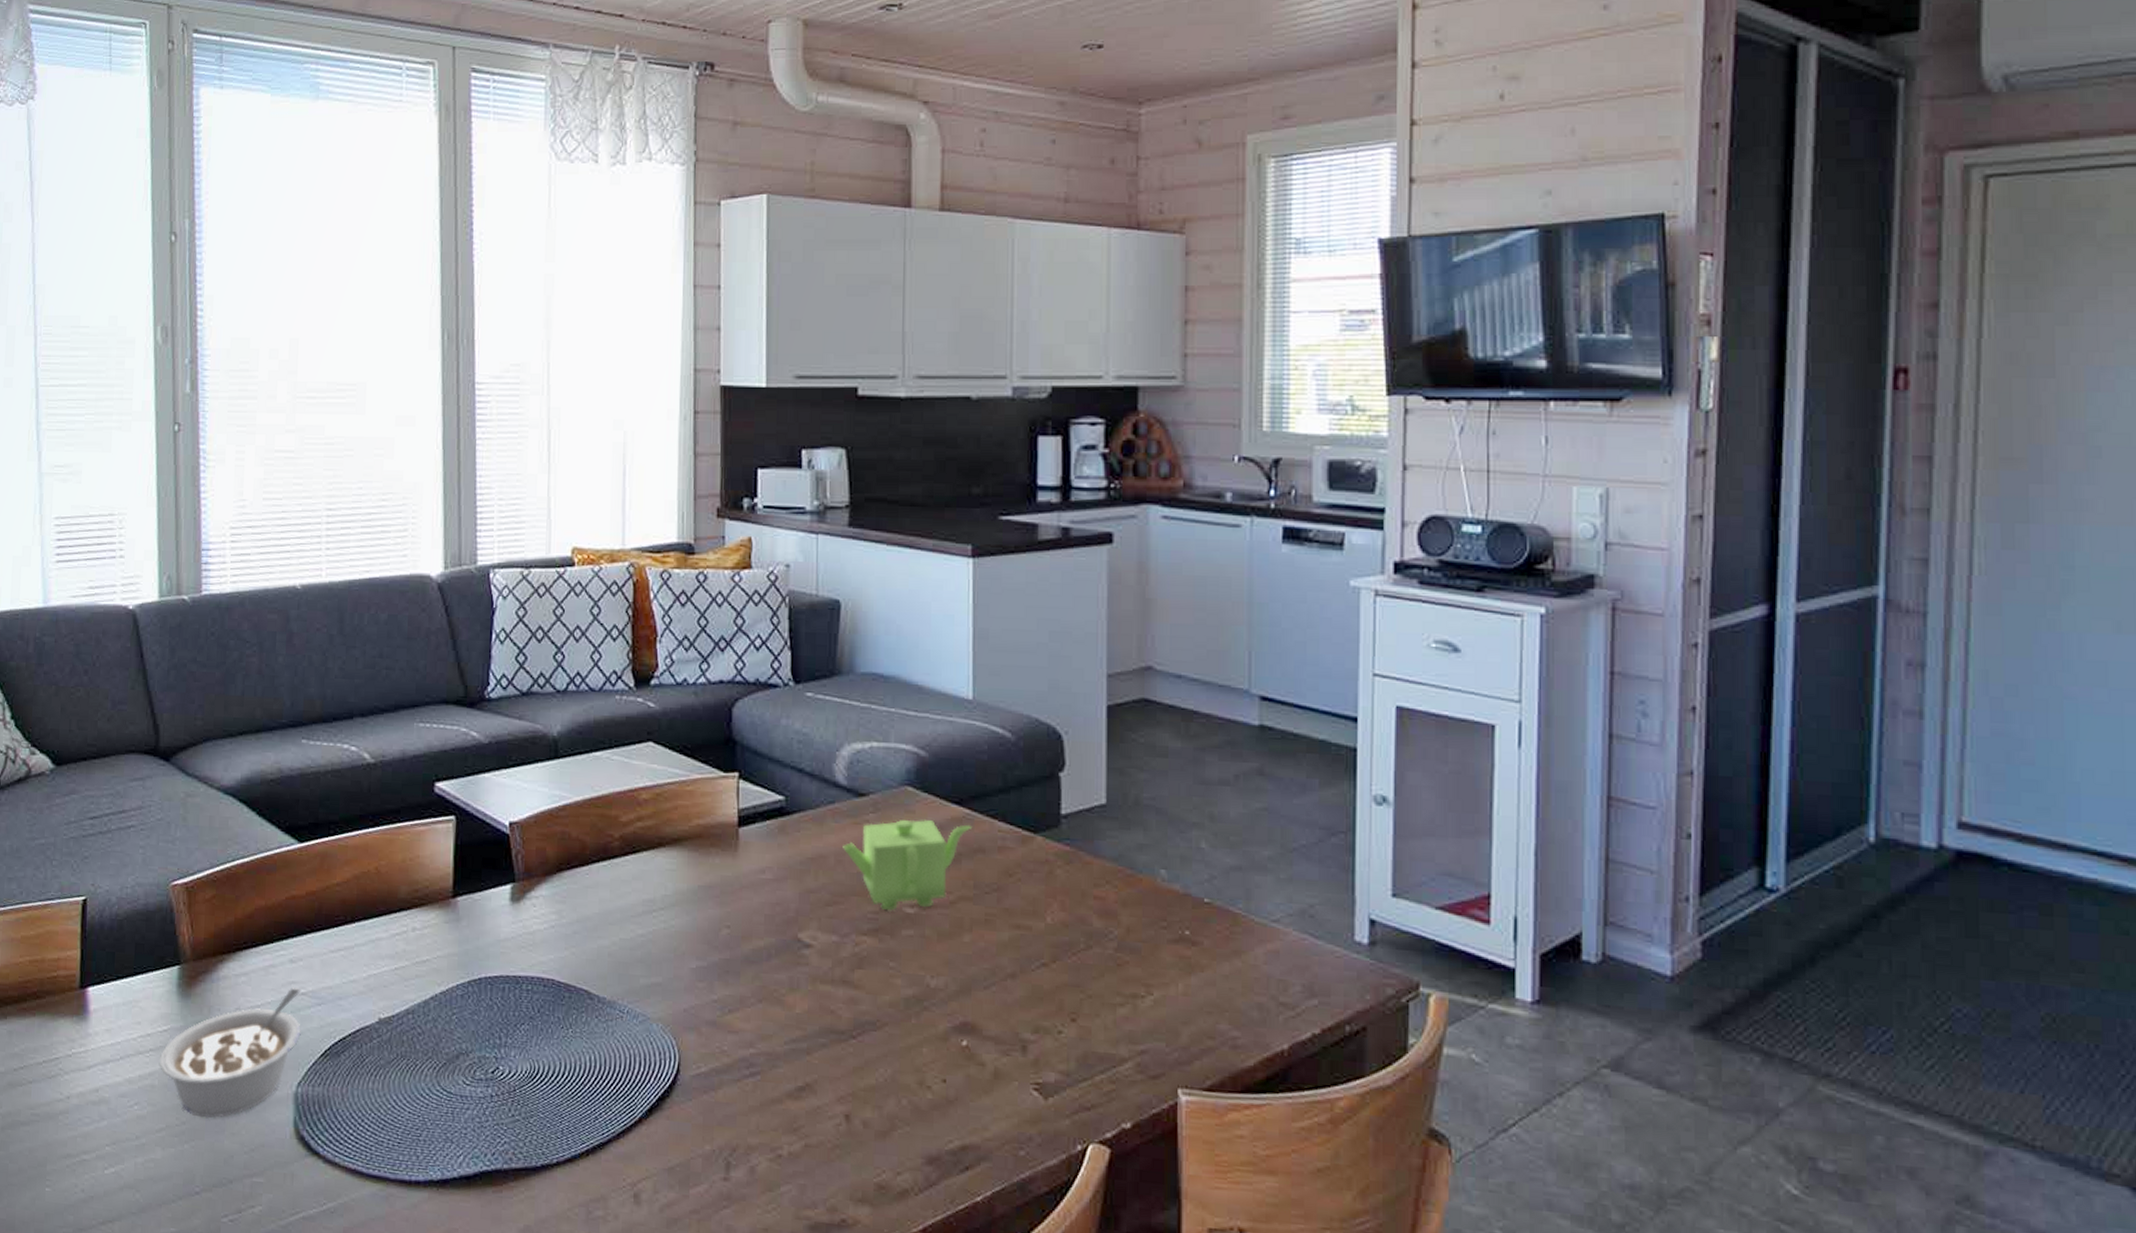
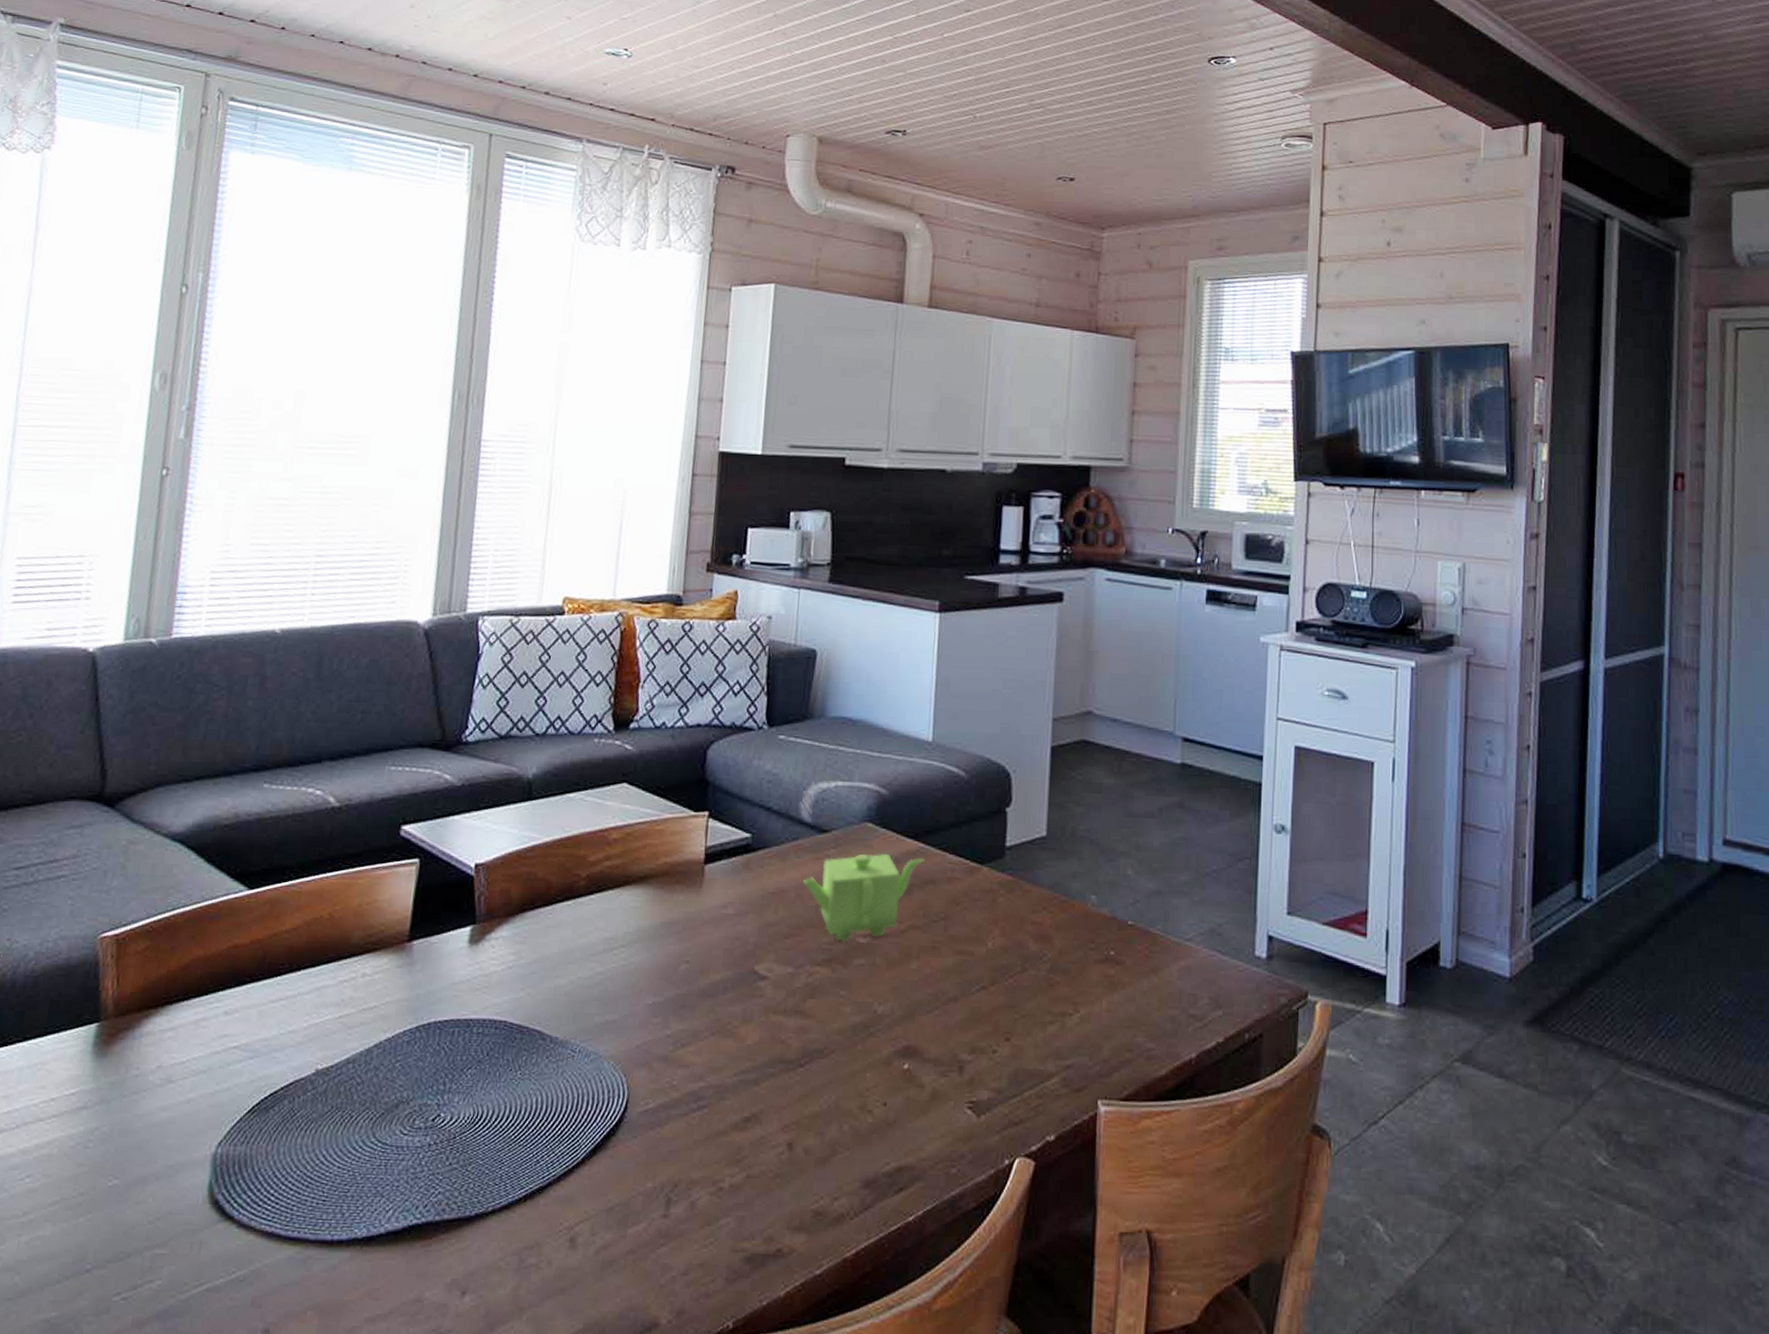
legume: present [159,988,301,1119] -> none [61,1041,233,1188]

